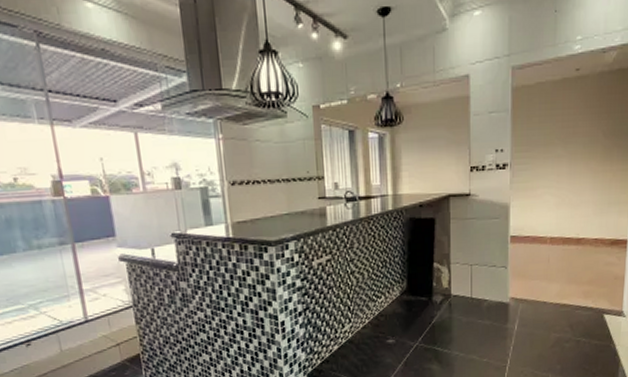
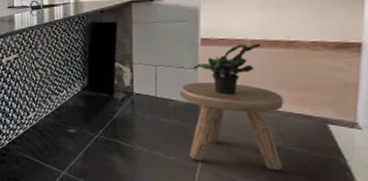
stool: none [491,279,574,361] -> present [179,81,284,170]
potted plant: none [504,241,558,292] -> present [194,43,262,95]

